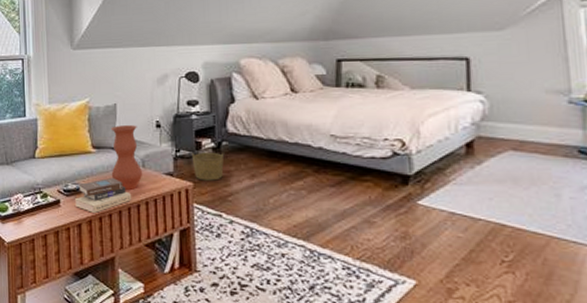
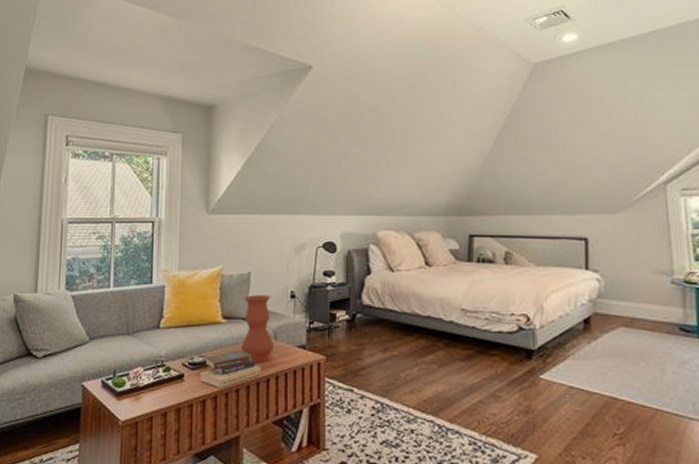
basket: present [191,153,225,181] -> none [325,325,358,354]

